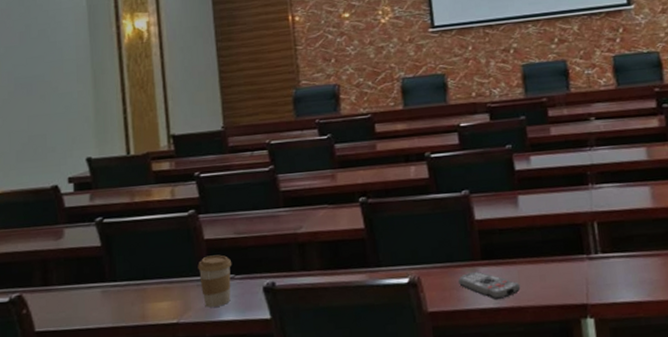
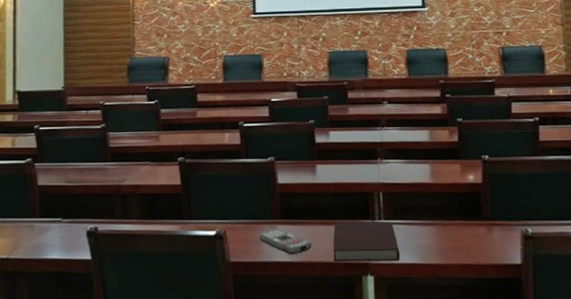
coffee cup: present [198,254,232,308] -> none [30,200,61,246]
notebook: none [543,255,624,305] -> present [333,221,400,262]

